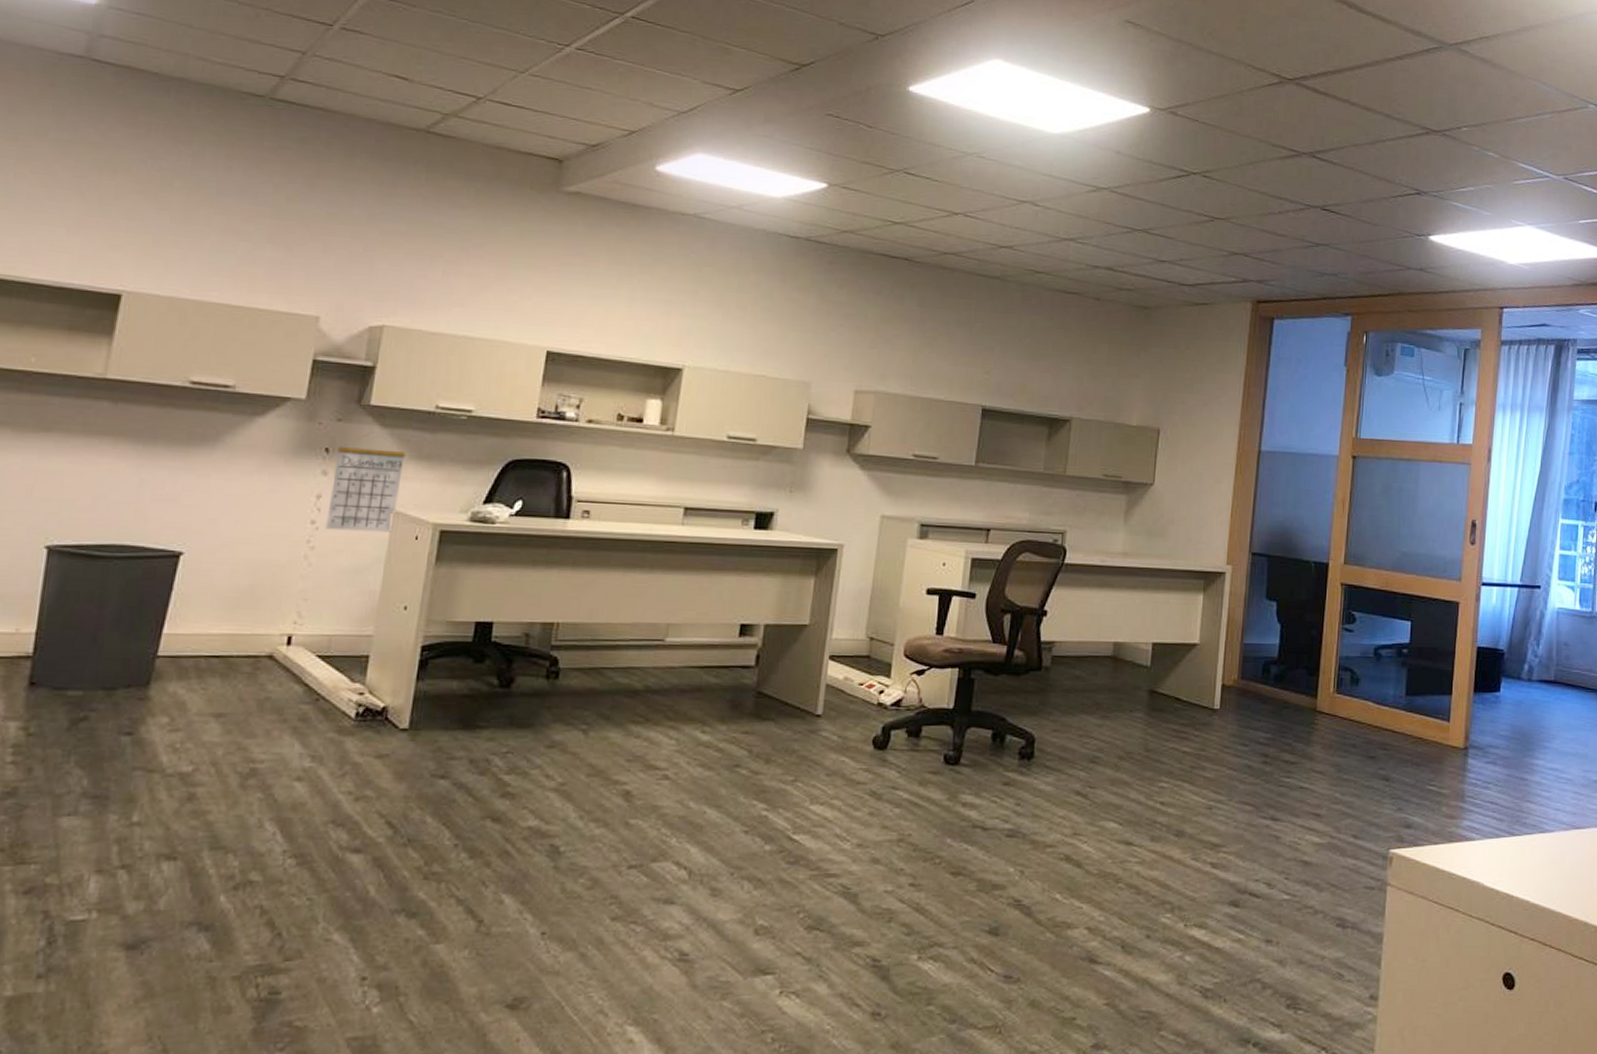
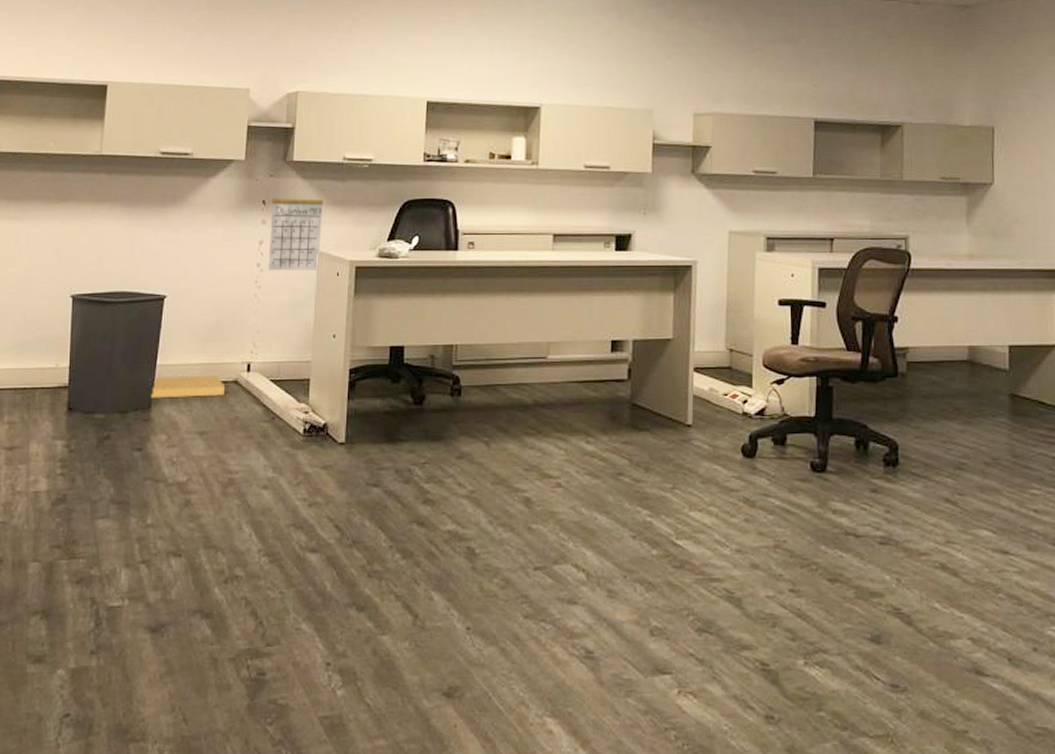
cardboard box: none [150,648,254,674] -> present [150,375,224,399]

